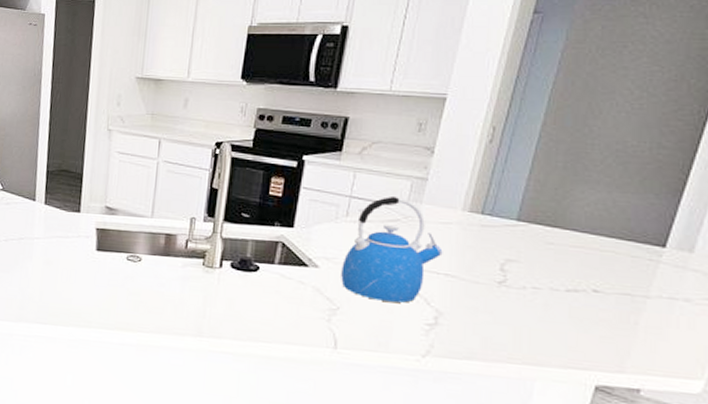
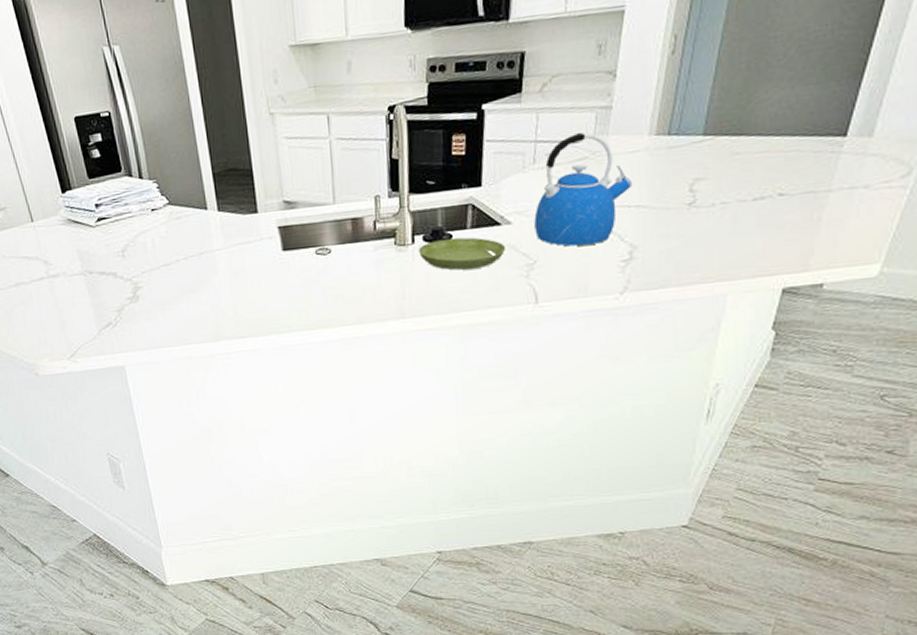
saucer: none [224,269,311,304] -> present [418,237,506,271]

